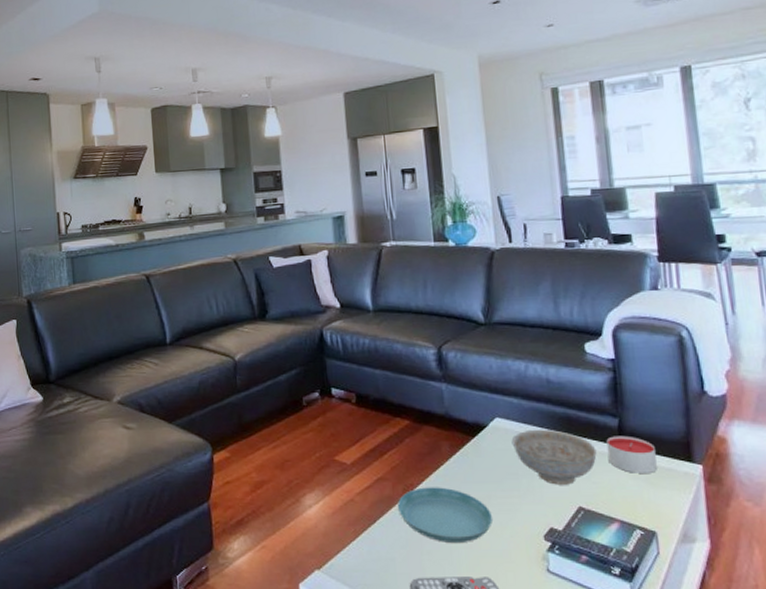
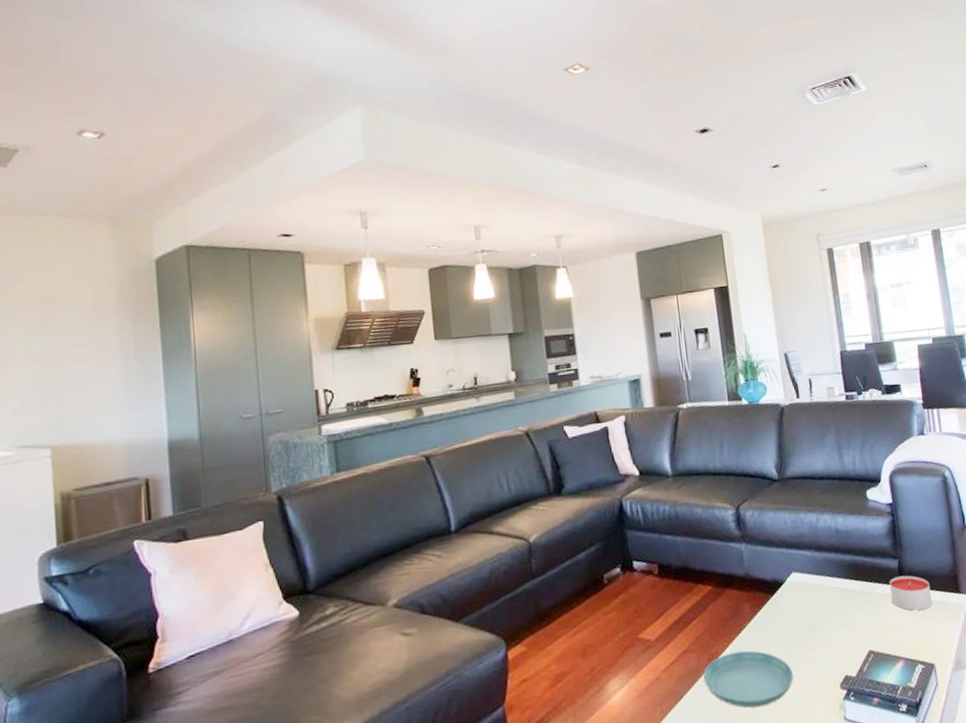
decorative bowl: present [511,429,597,485] -> none [807,578,882,632]

